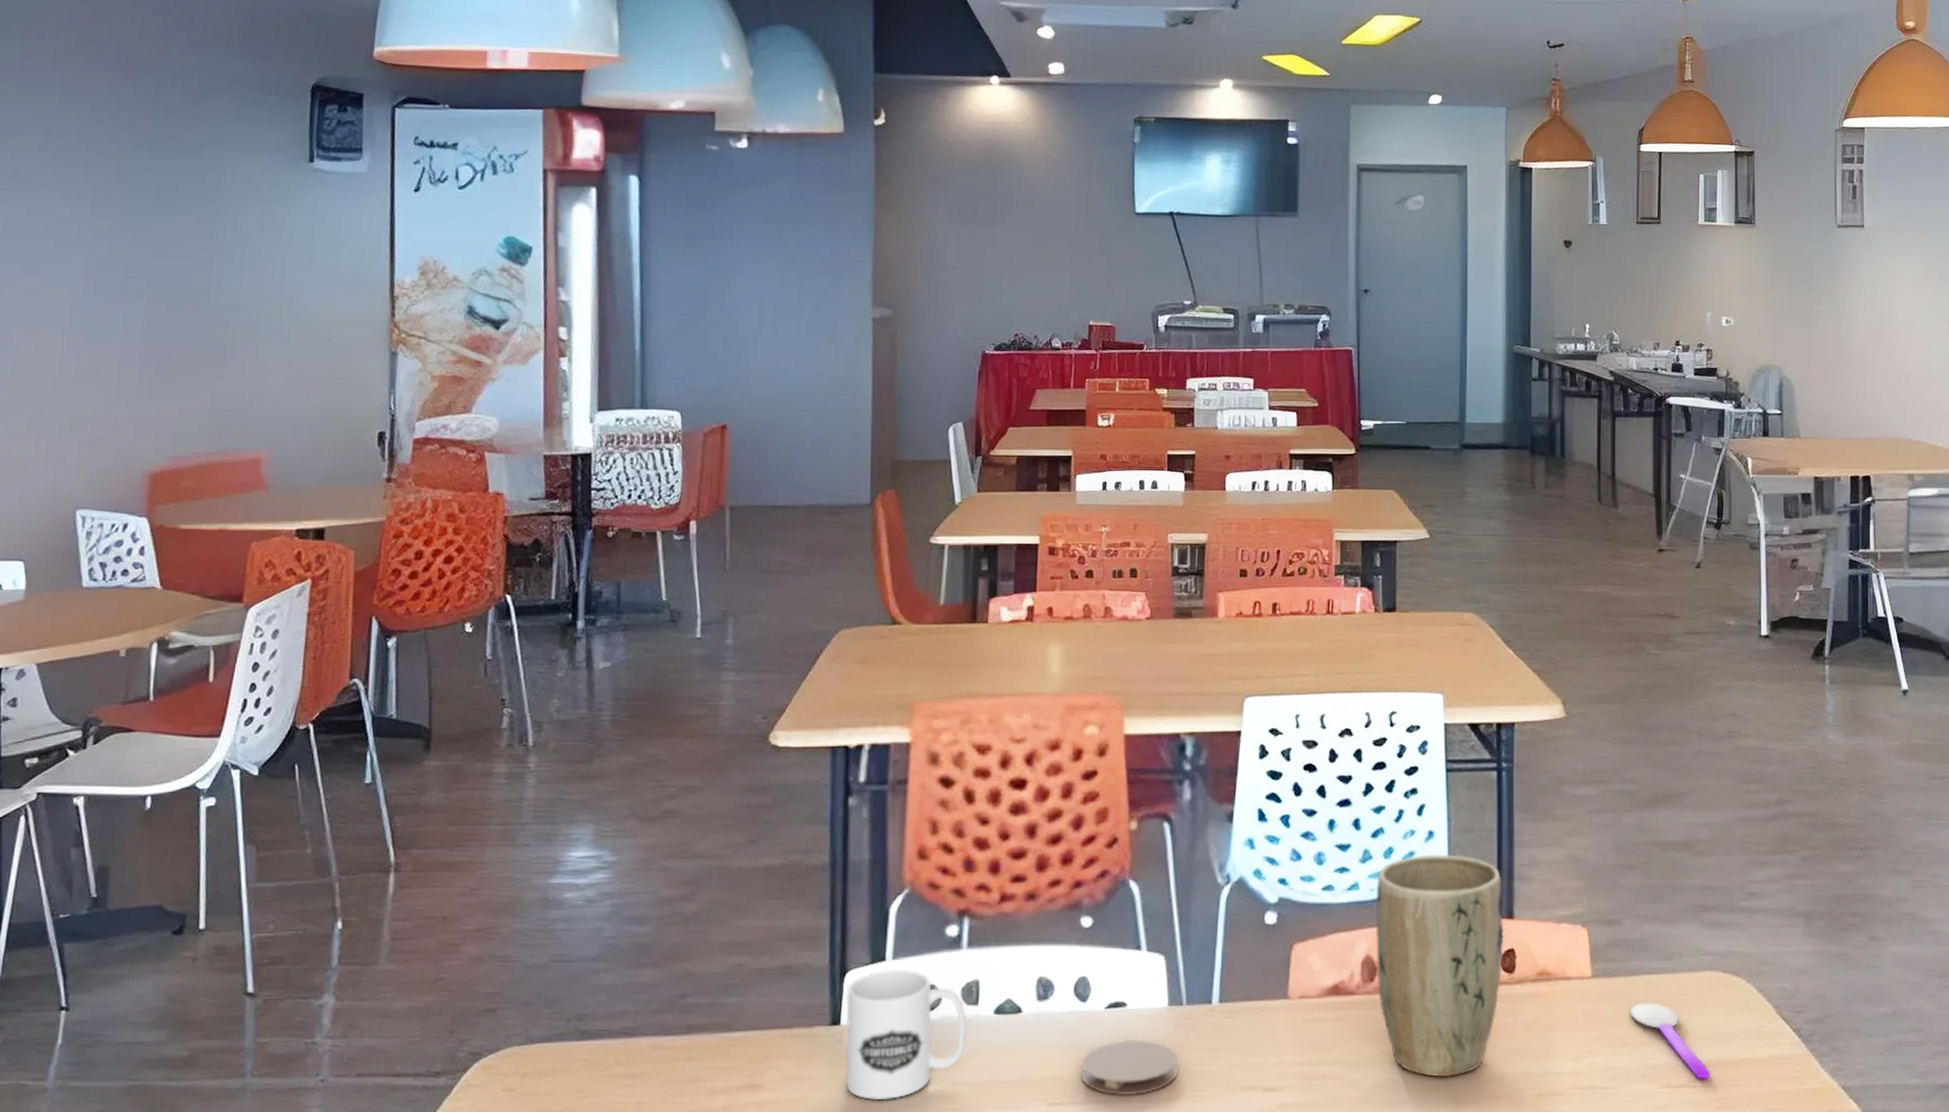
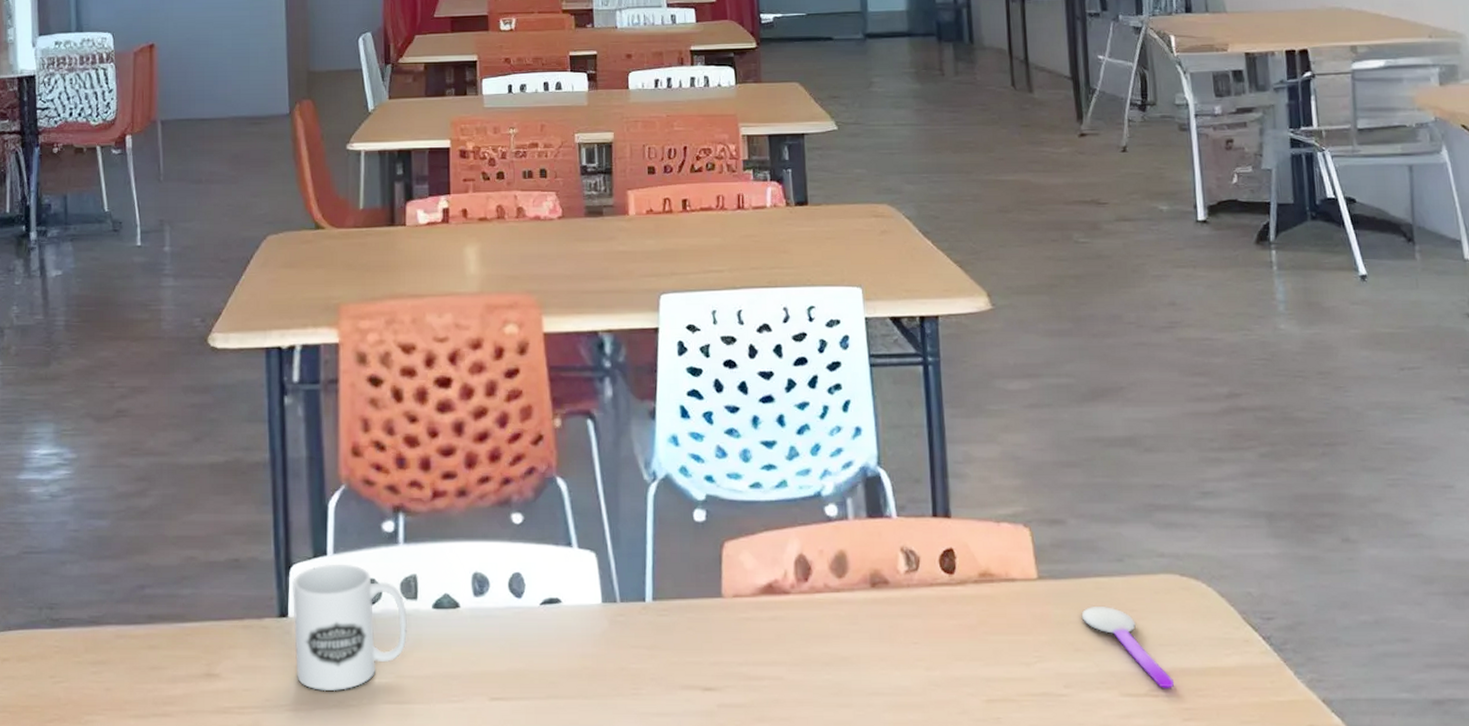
coaster: present [1081,1040,1178,1096] -> none [520,637,616,693]
plant pot: present [1375,854,1504,1078] -> none [804,451,942,681]

